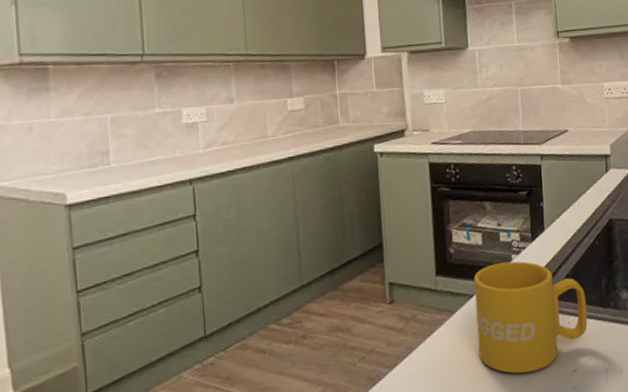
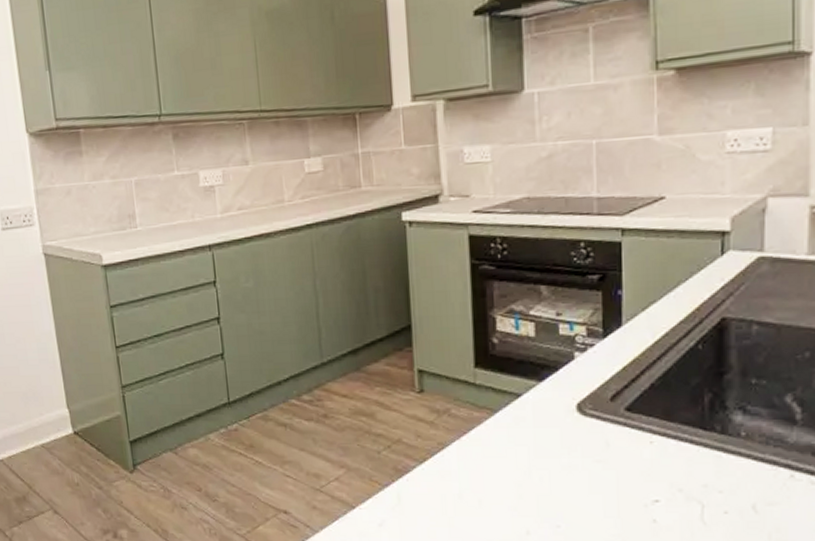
mug: present [474,261,588,374] -> none [522,360,680,493]

